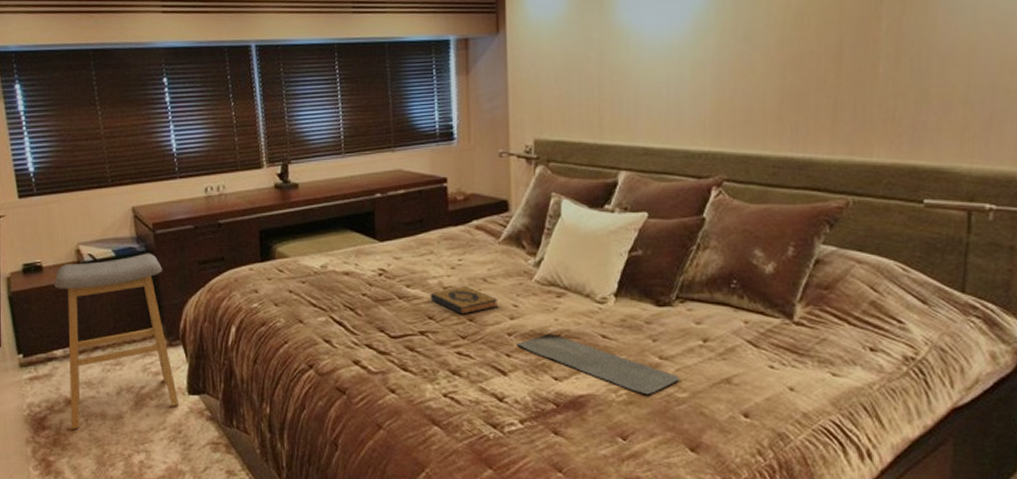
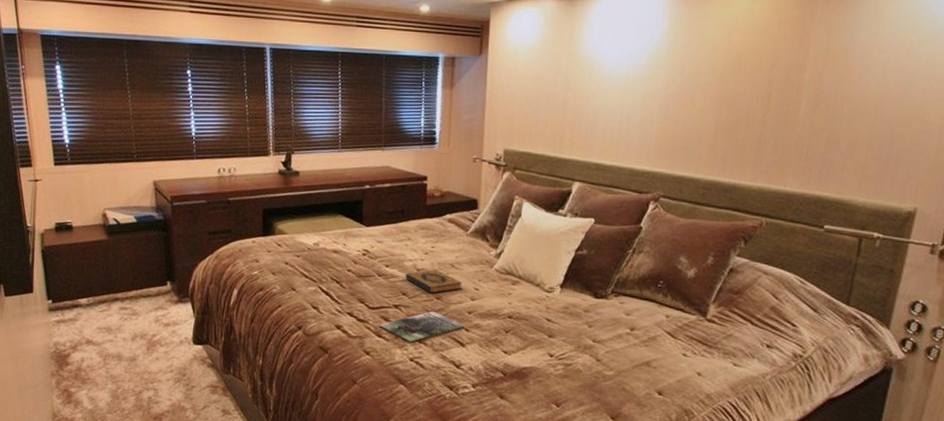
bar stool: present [54,253,178,429] -> none [82,221,185,367]
magazine: none [403,335,505,375] -> present [378,310,465,343]
bath mat: present [517,334,680,394] -> none [475,314,608,370]

